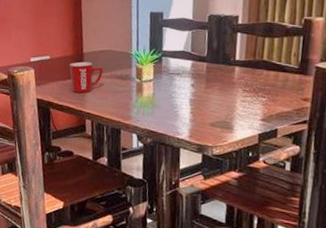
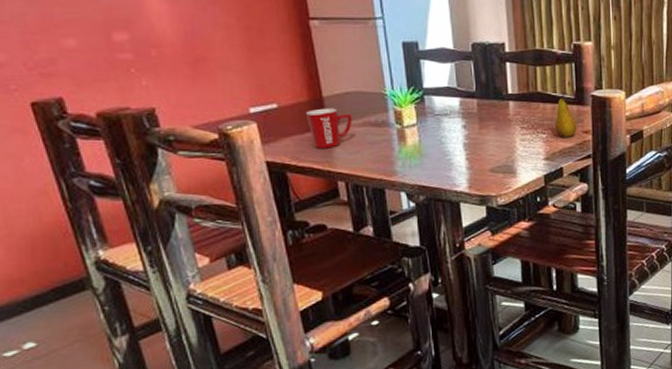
fruit: none [275,62,298,103] -> present [555,92,577,137]

